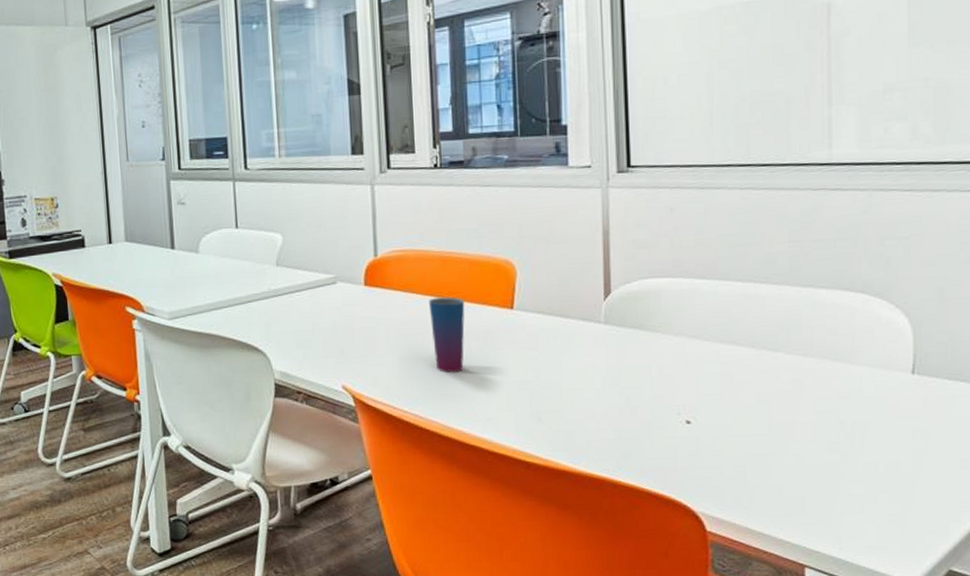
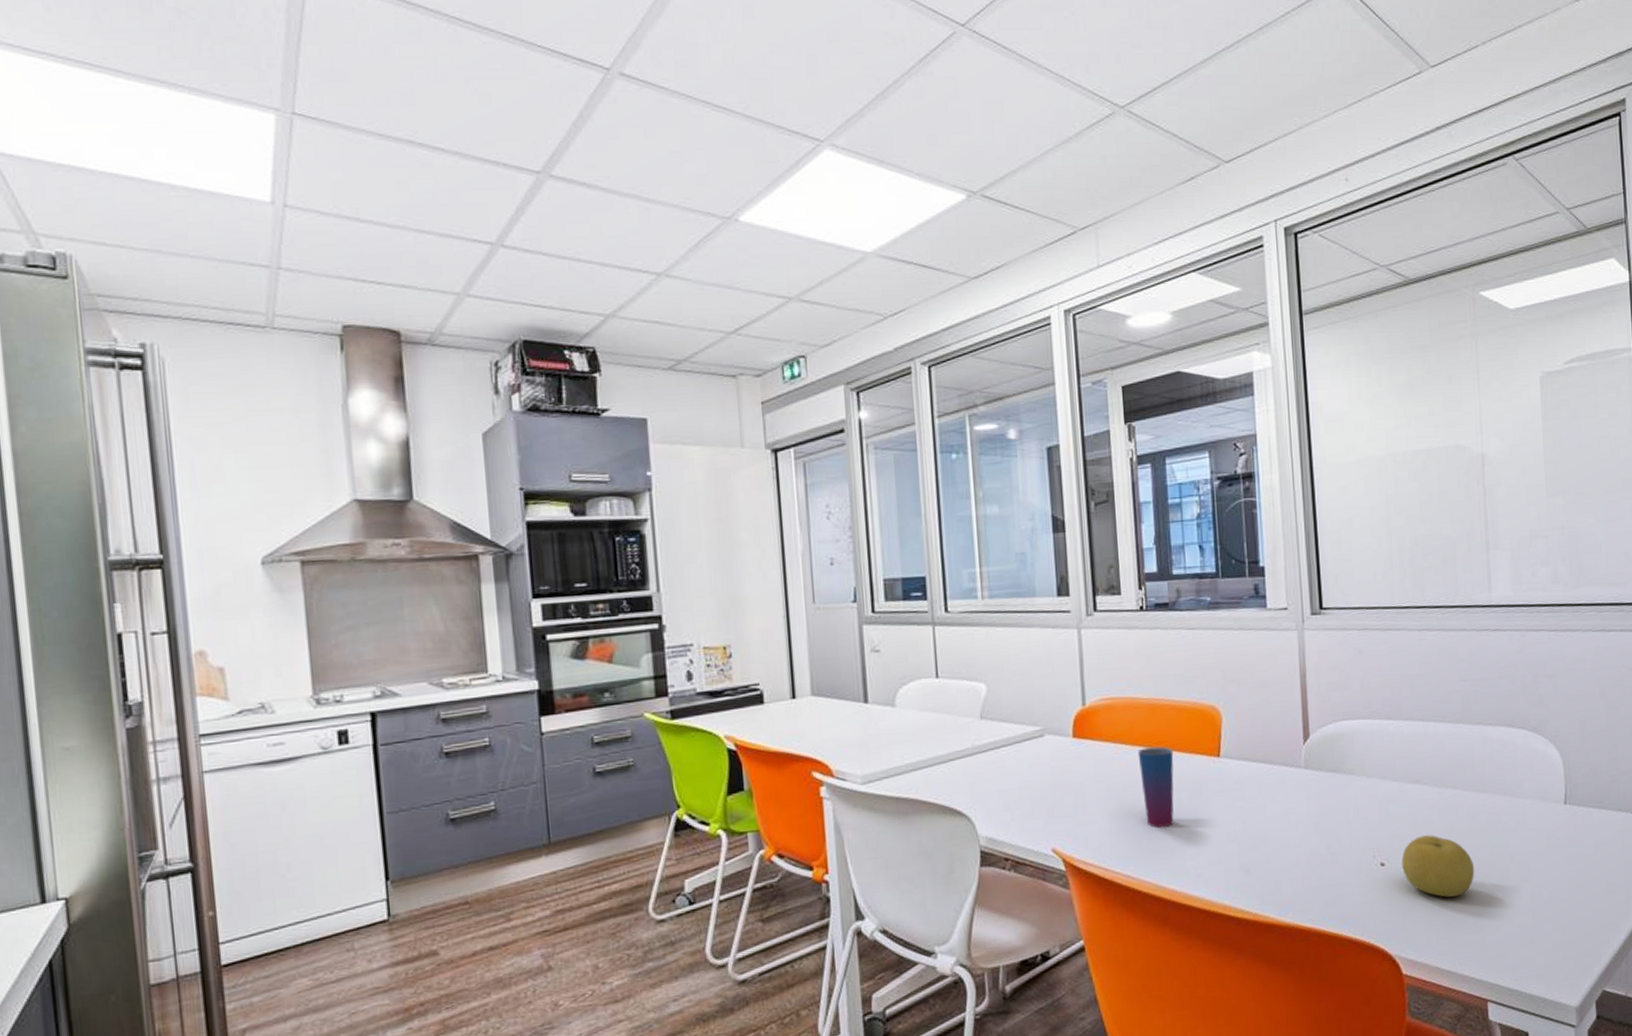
fruit: none [710,396,797,460] -> present [1401,835,1475,898]

